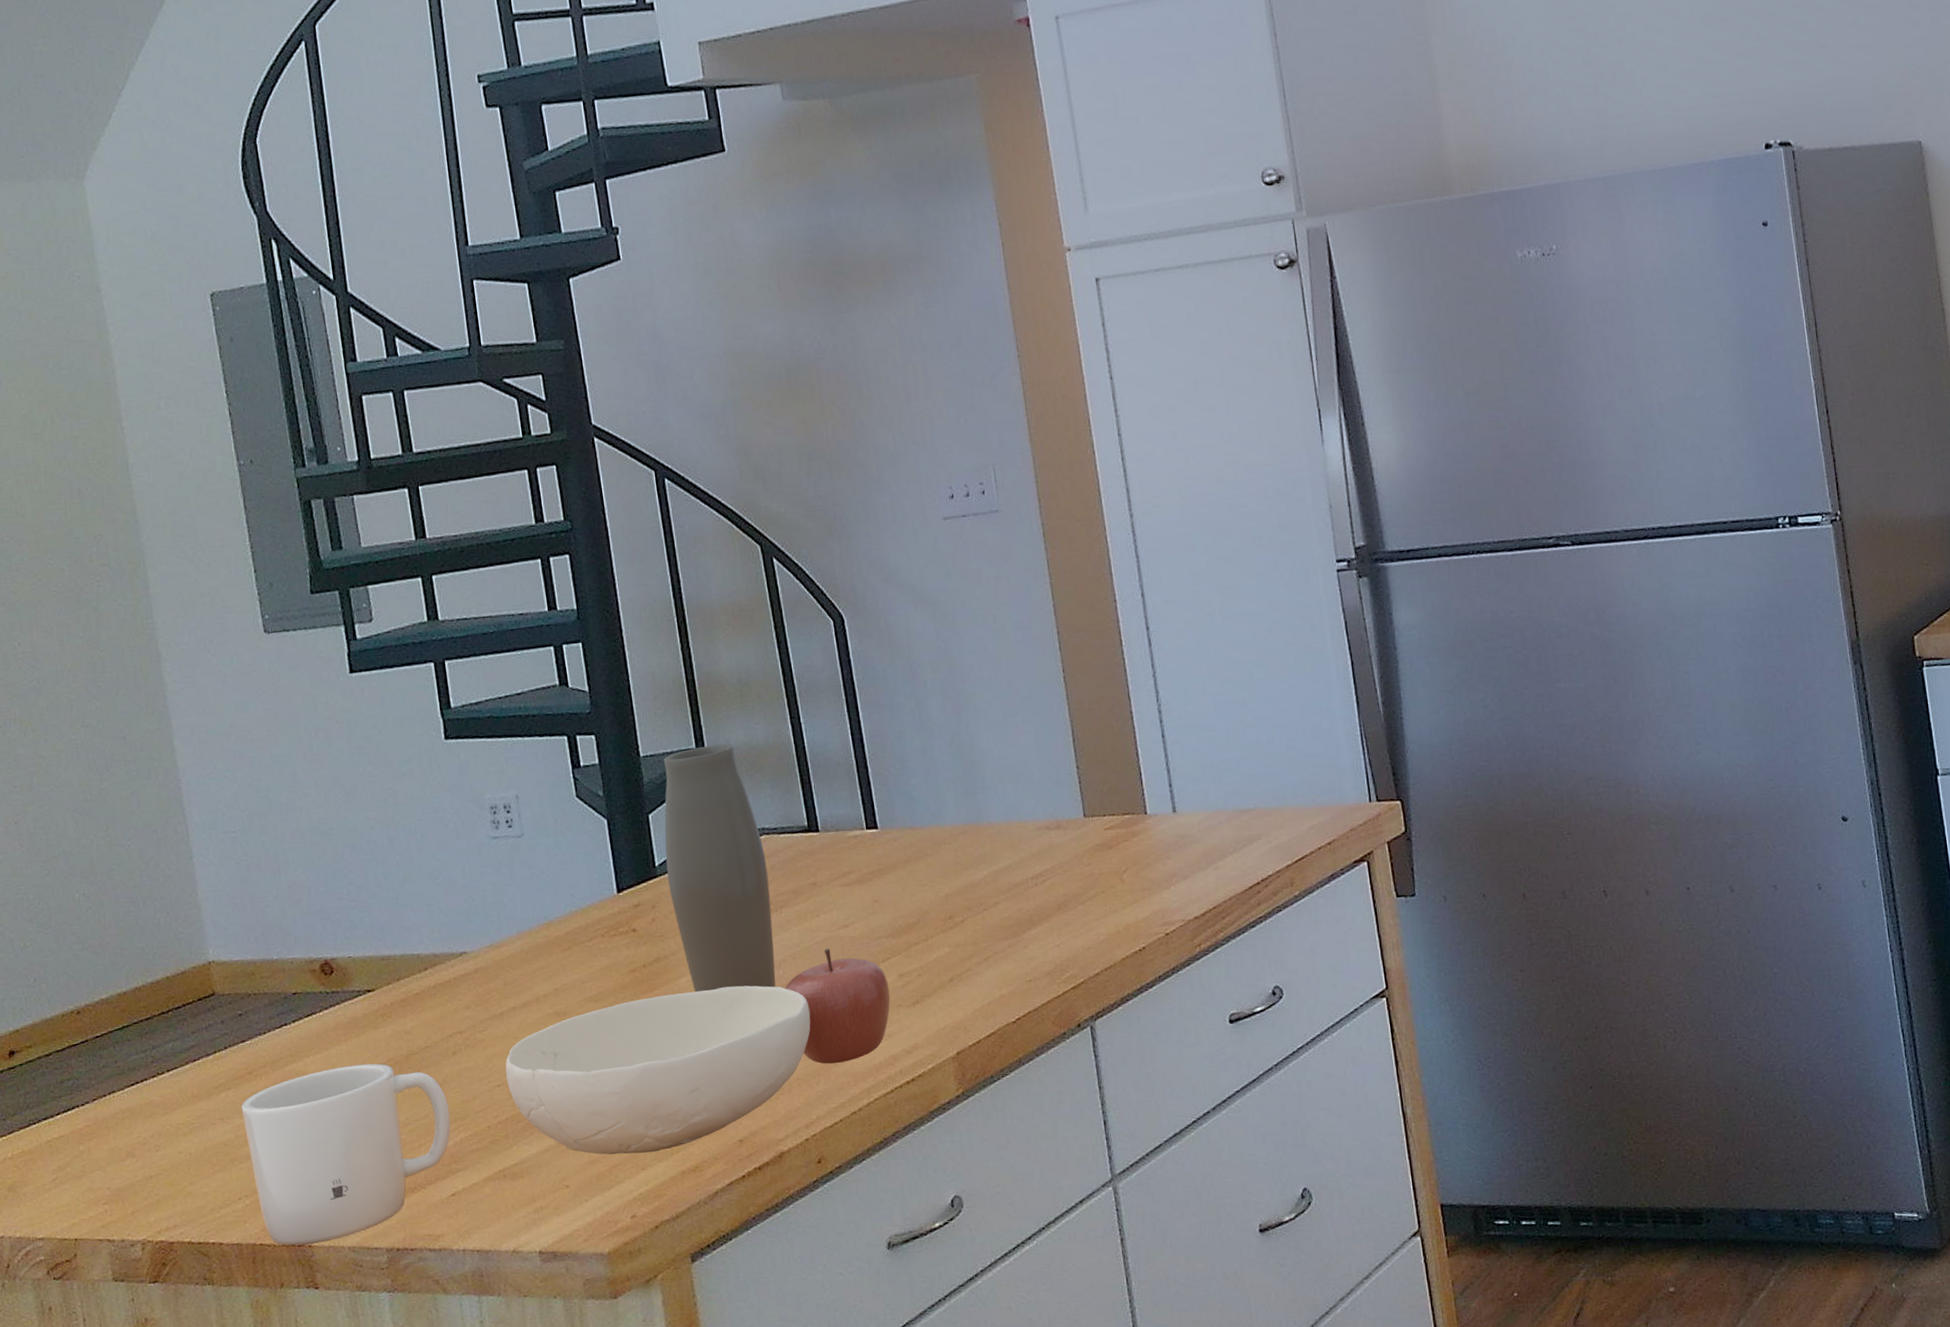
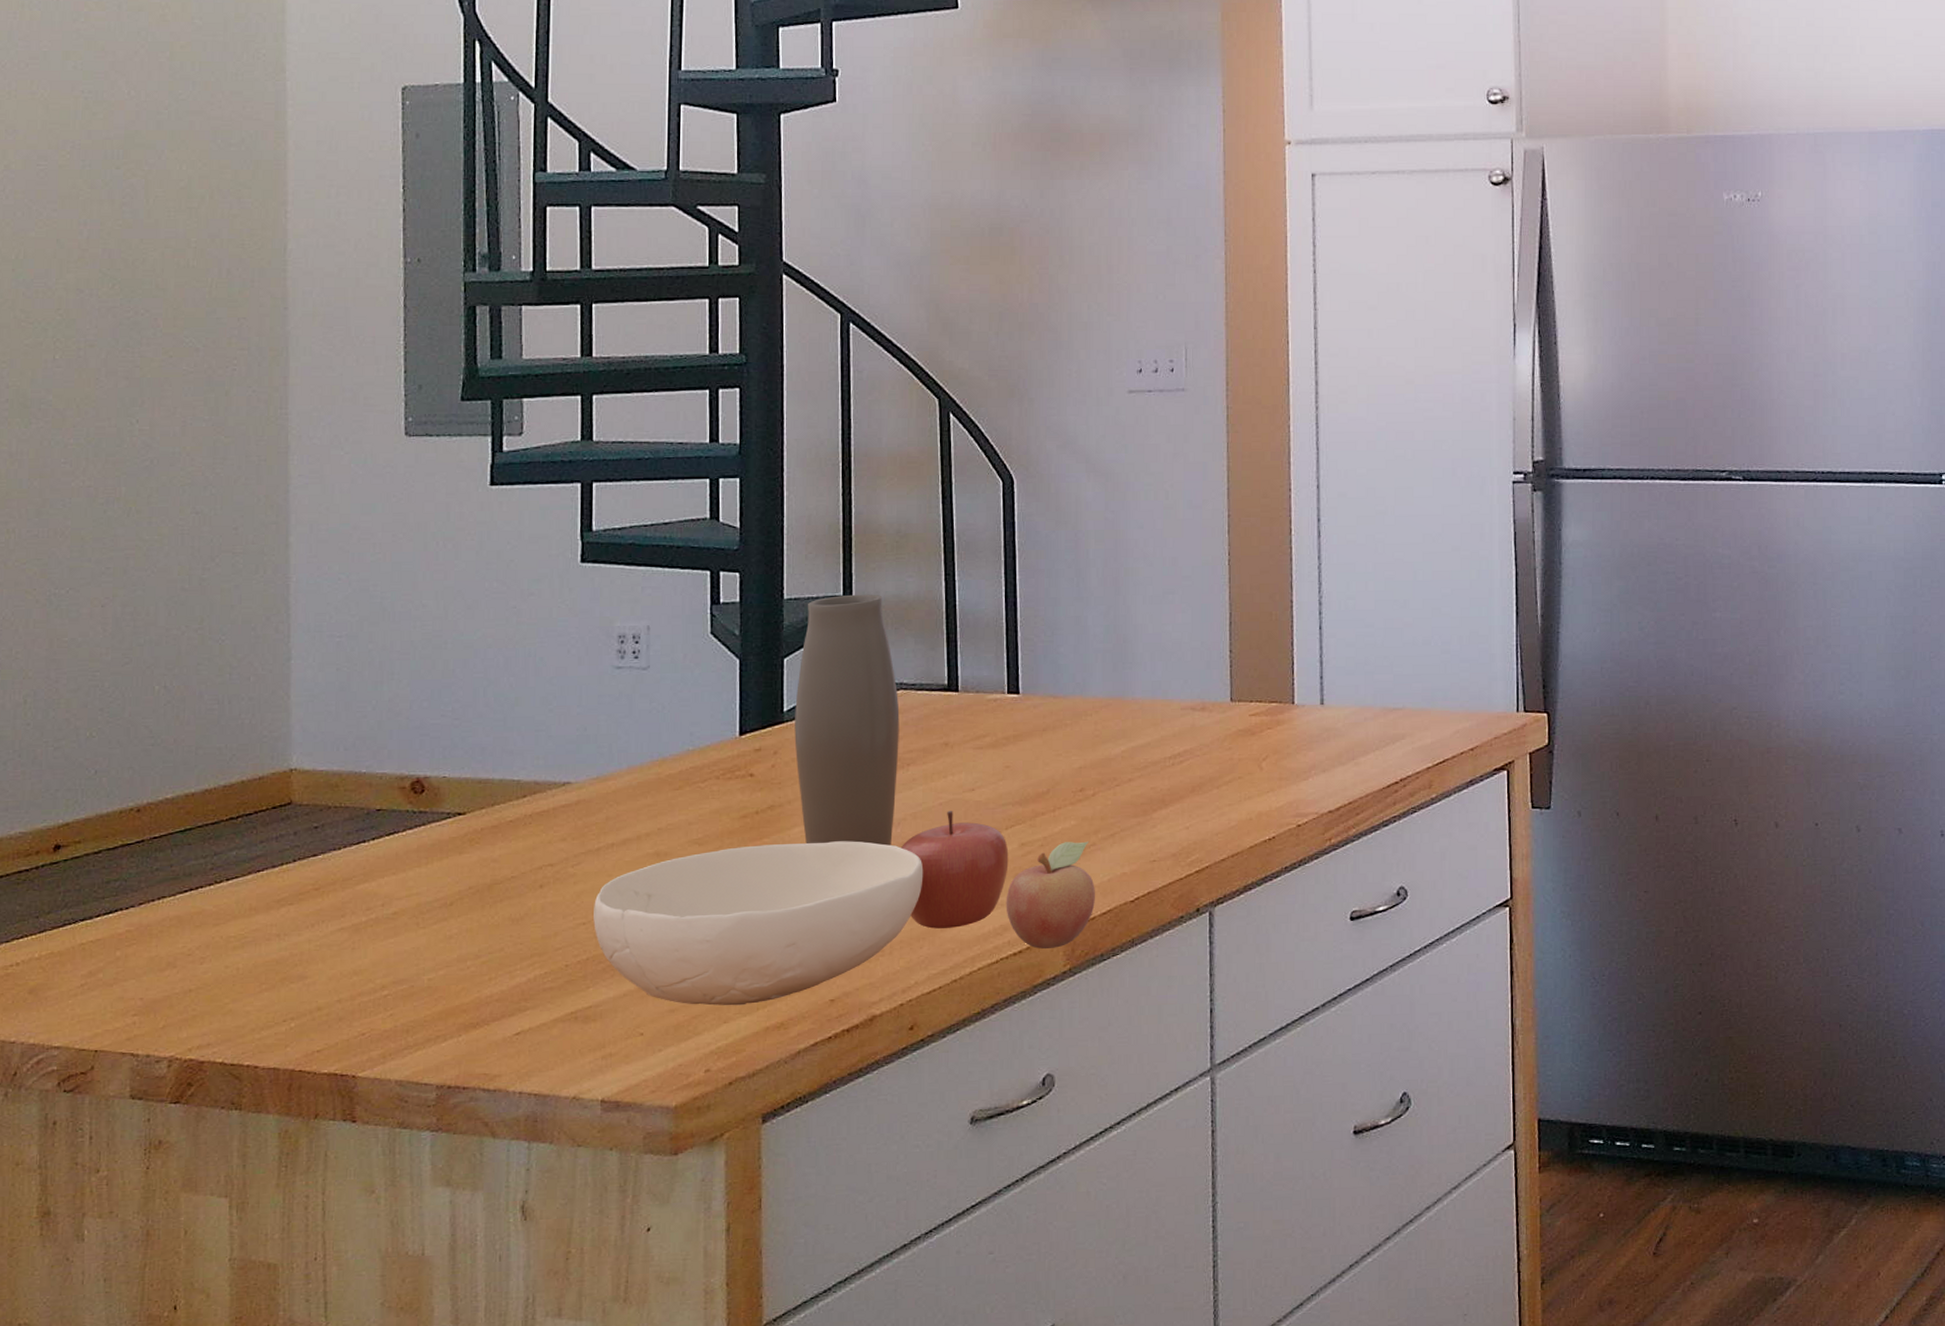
mug: present [241,1063,451,1246] -> none [301,889,528,1075]
fruit: none [892,967,979,1076] -> present [1006,841,1095,949]

